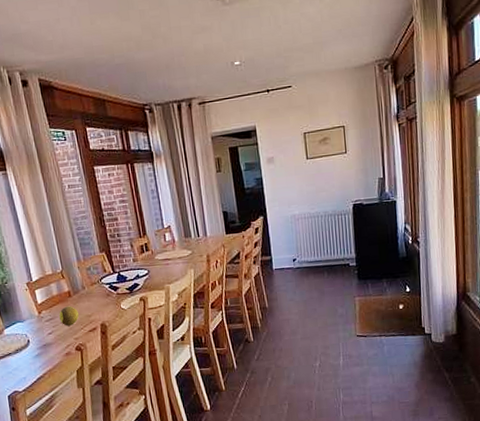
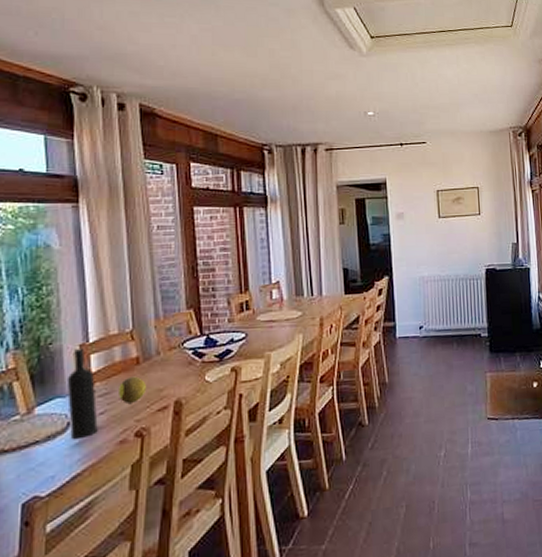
wine bottle: none [21,285,49,352] -> present [66,347,98,439]

